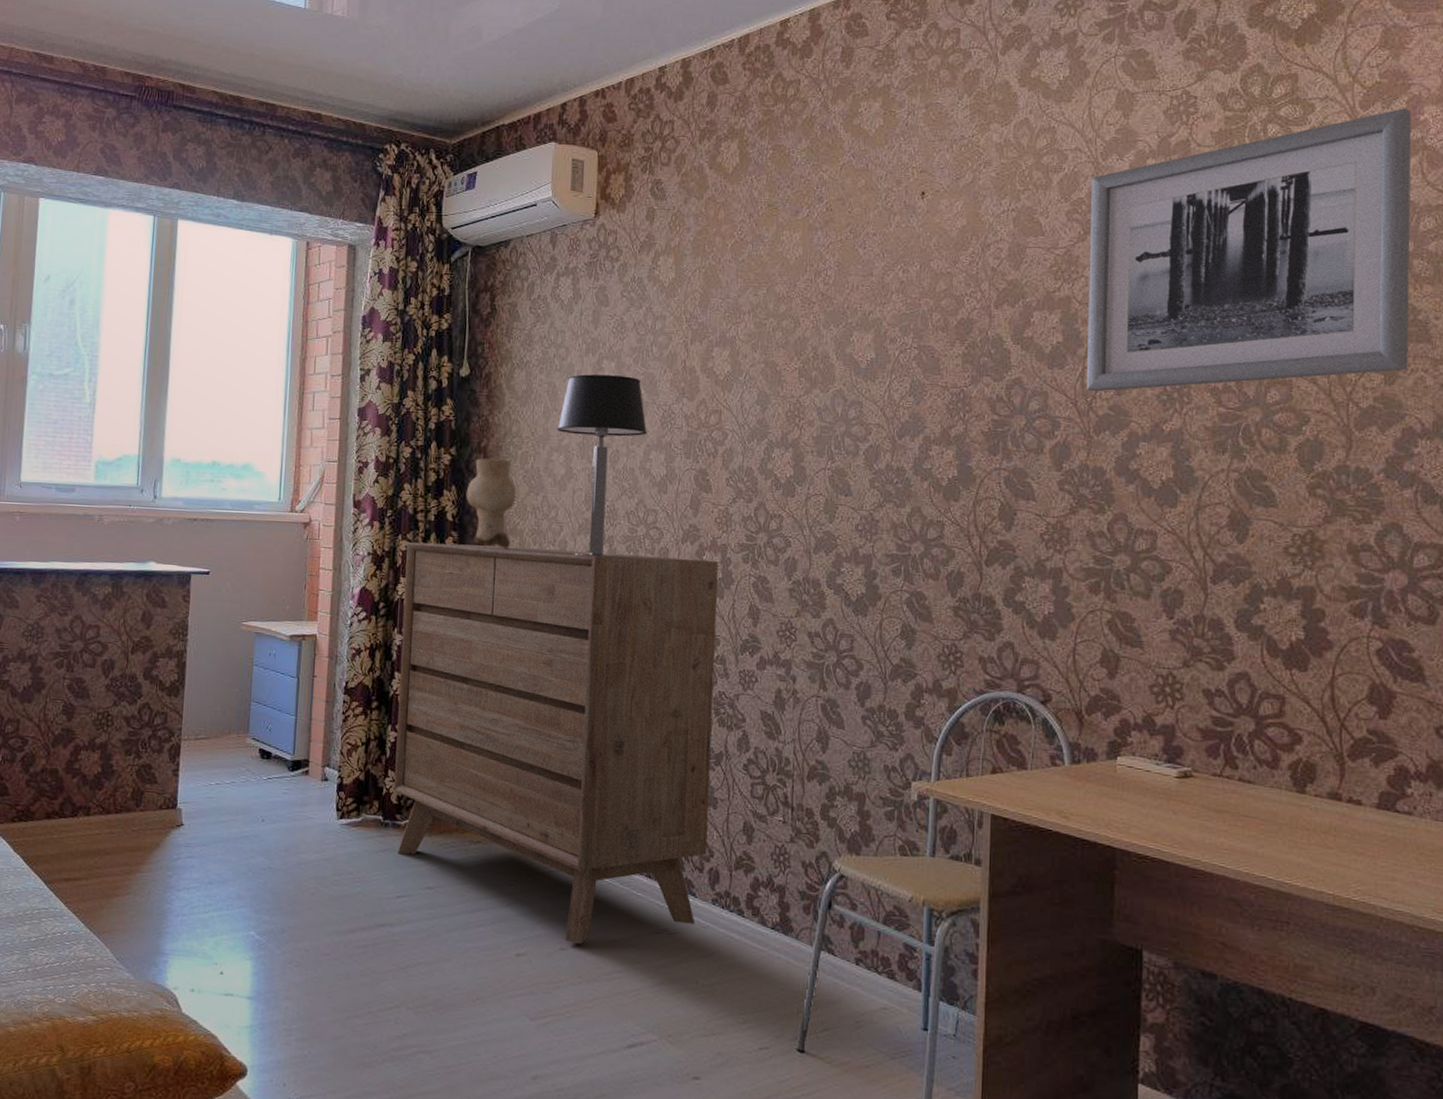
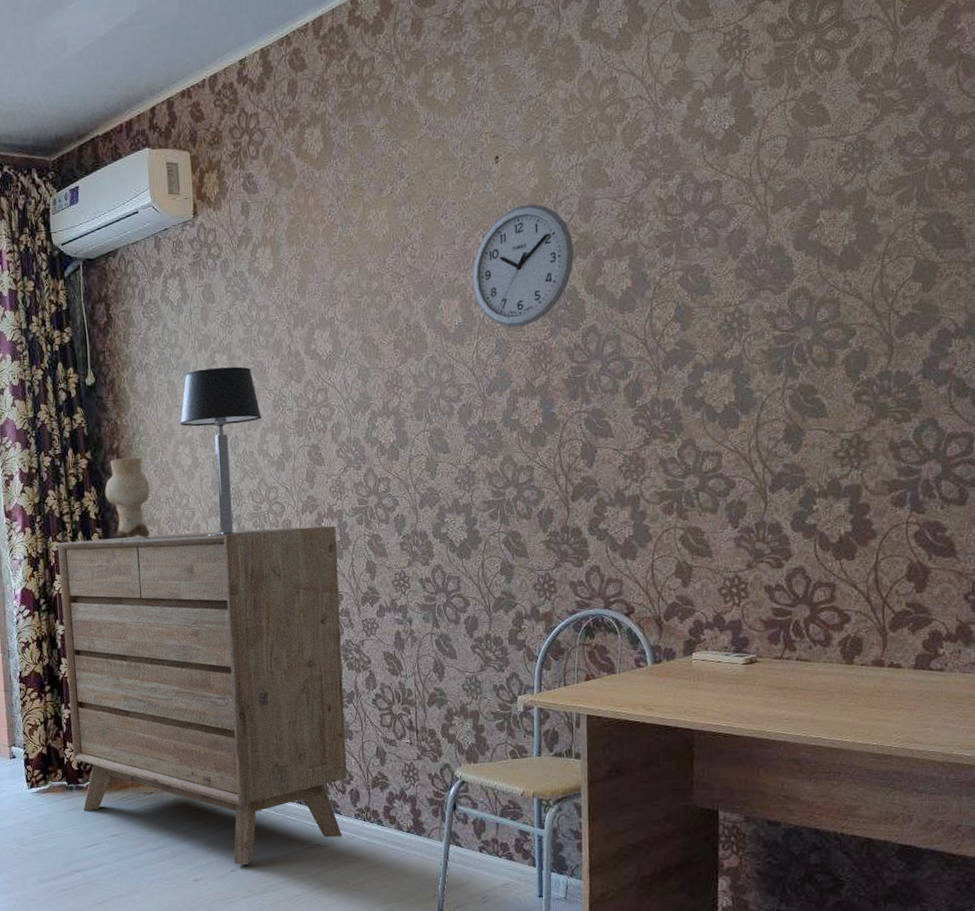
wall clock: none [888,244,1001,371] -> present [472,204,574,328]
wall art: present [1087,108,1412,392] -> none [653,18,949,330]

